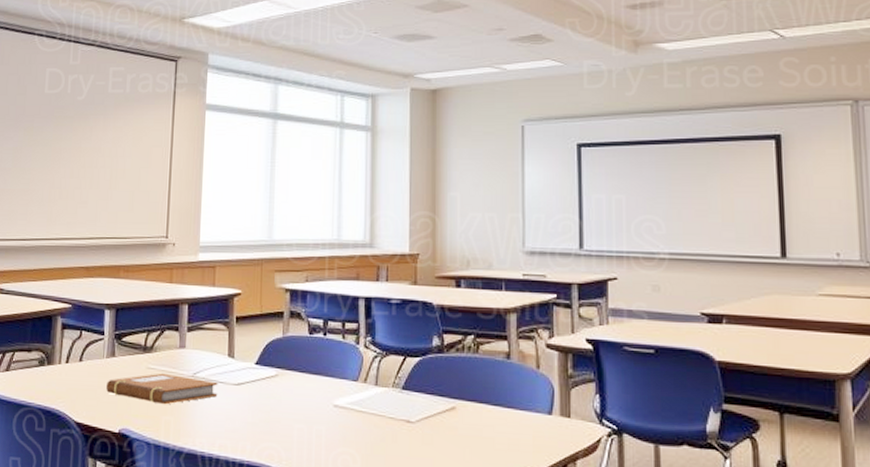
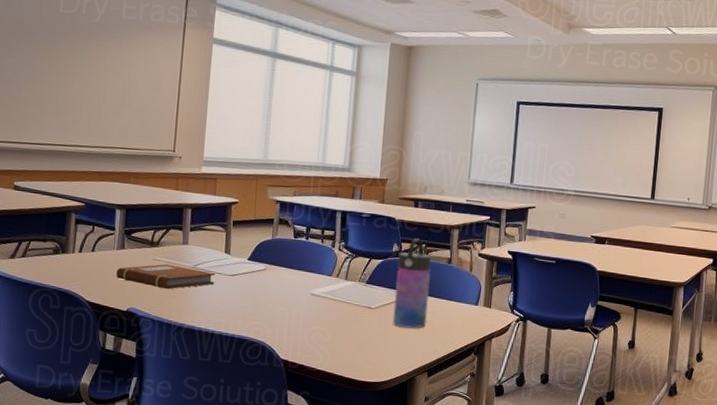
water bottle: none [440,328,486,448] -> present [392,238,431,329]

